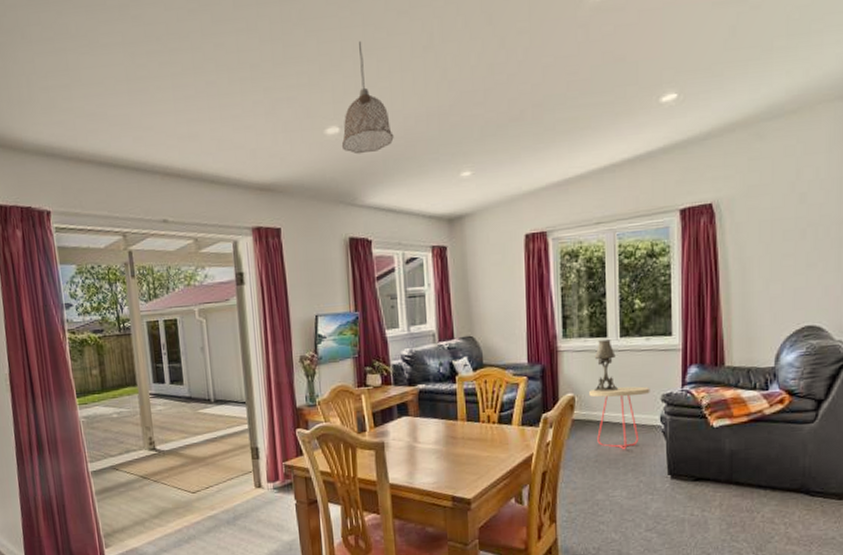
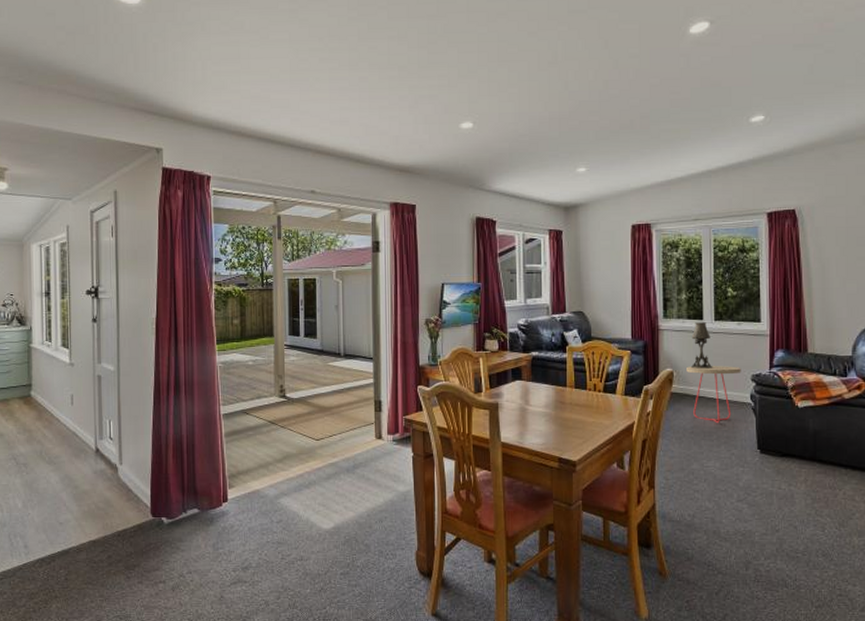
pendant lamp: present [341,41,394,155] -> none [474,54,520,147]

